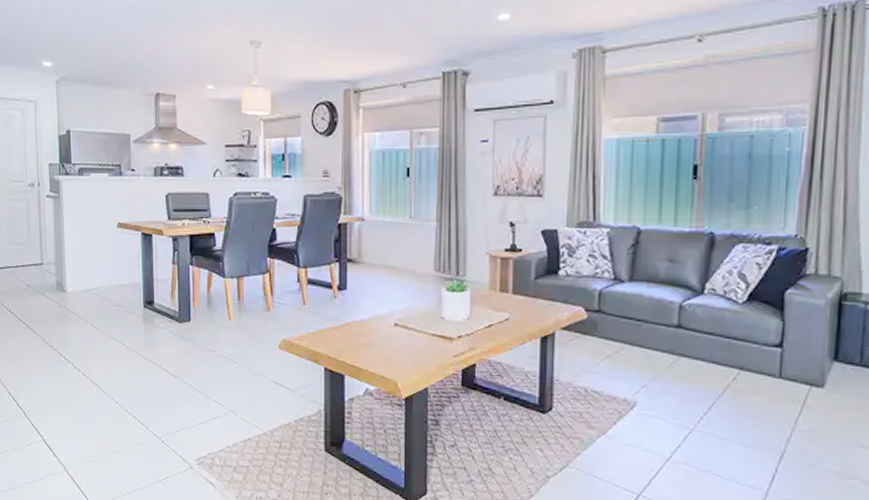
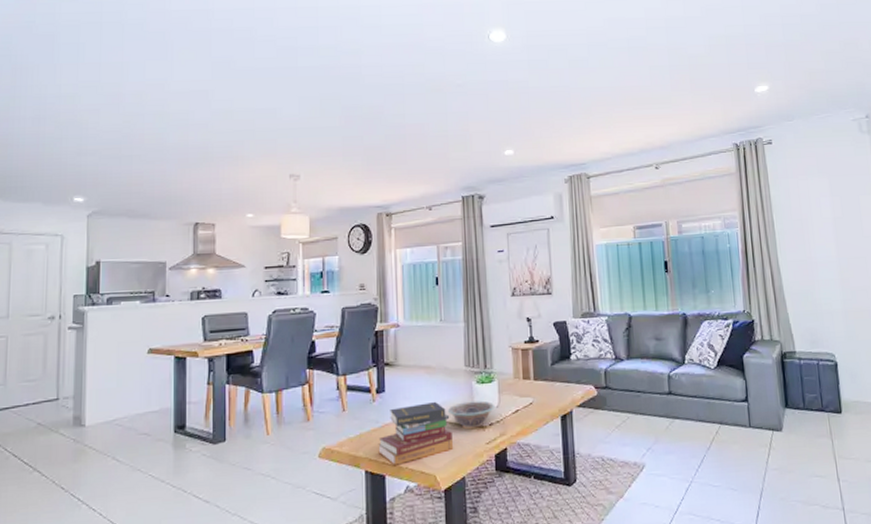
books: none [338,305,416,367] -> present [378,401,453,465]
decorative bowl: none [414,309,466,340] -> present [448,400,495,430]

